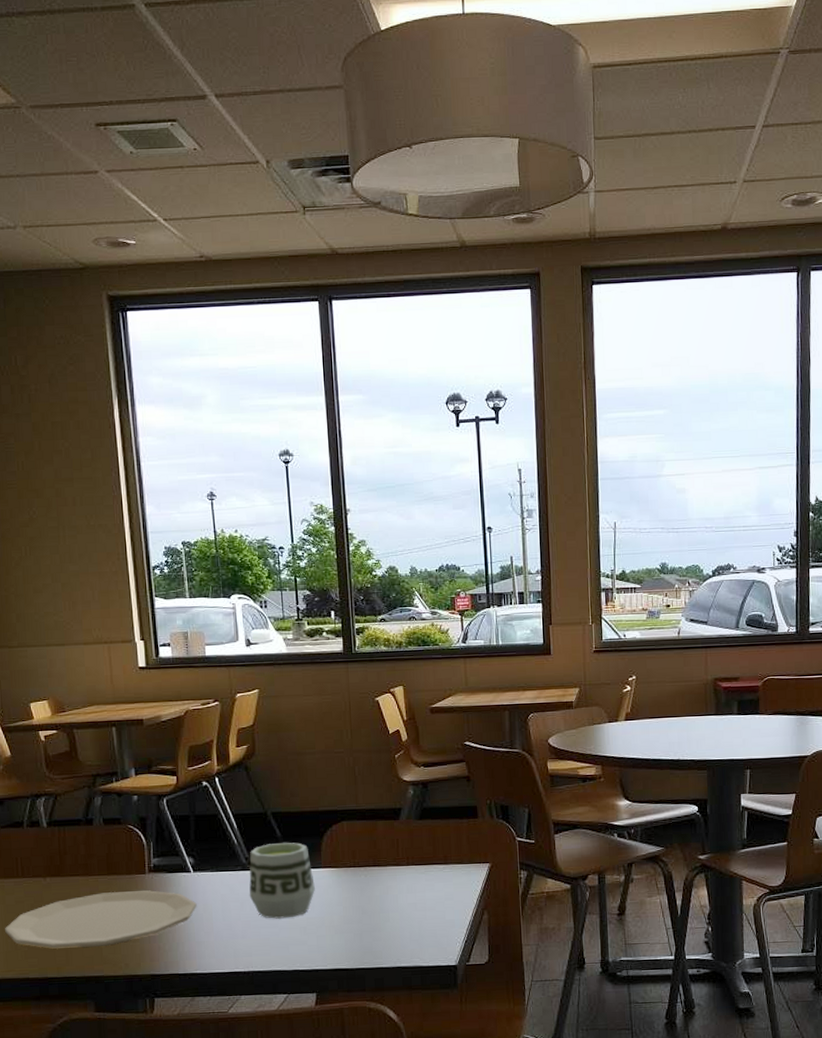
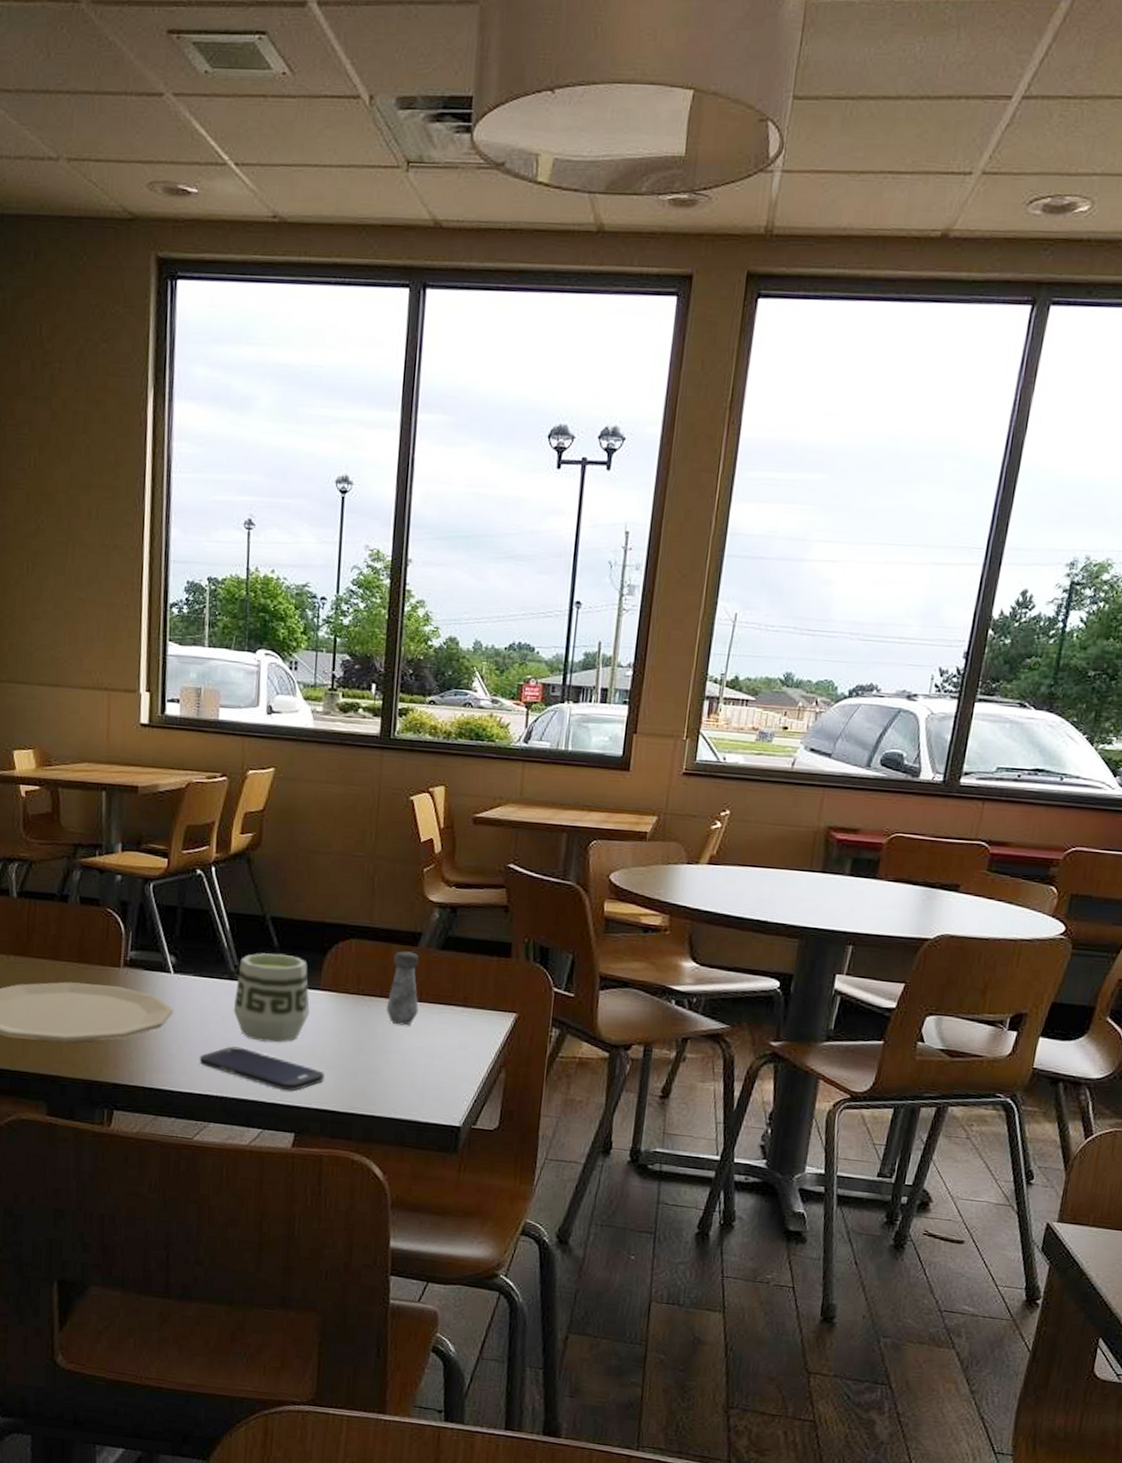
smartphone: none [225,926,335,958] -> present [199,1046,325,1091]
salt shaker: none [380,825,407,888] -> present [386,951,419,1026]

